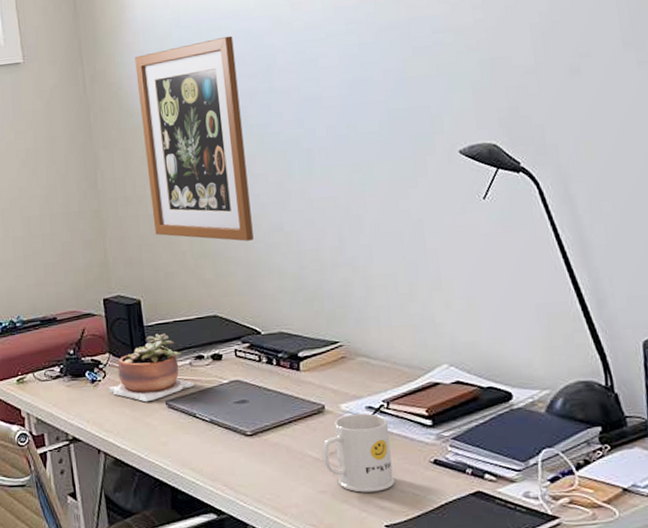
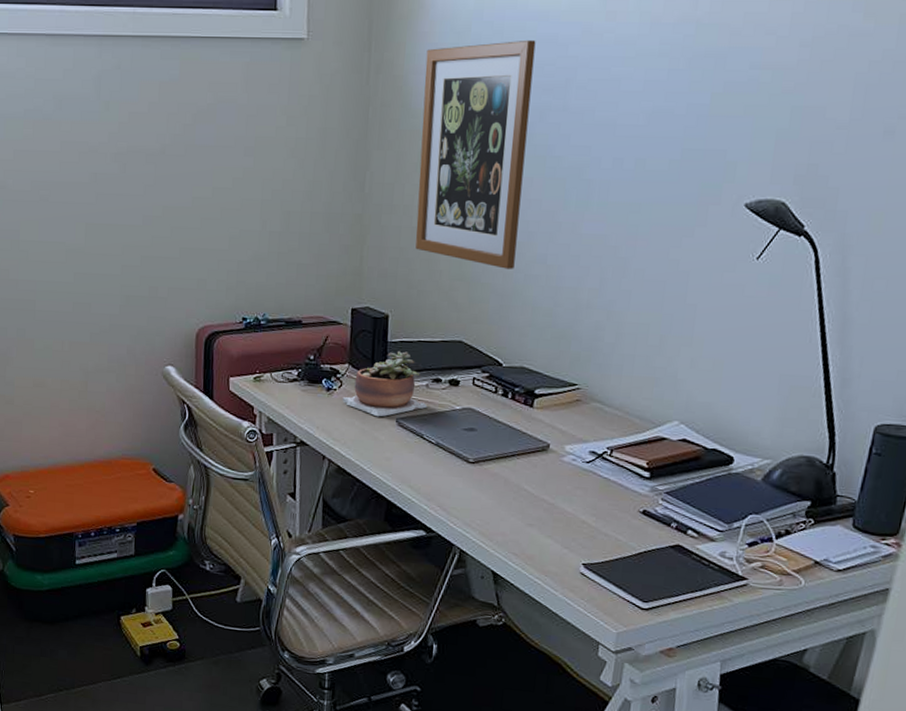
mug: present [322,413,396,493] -> none [538,456,608,532]

